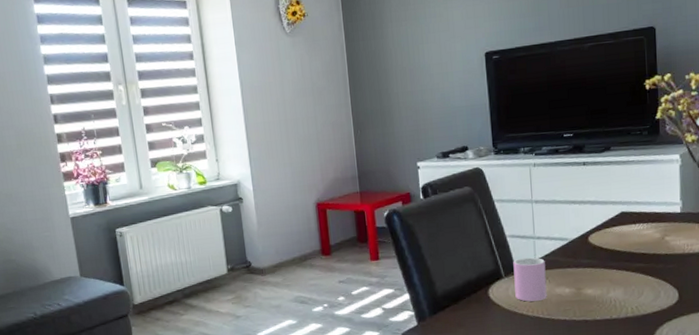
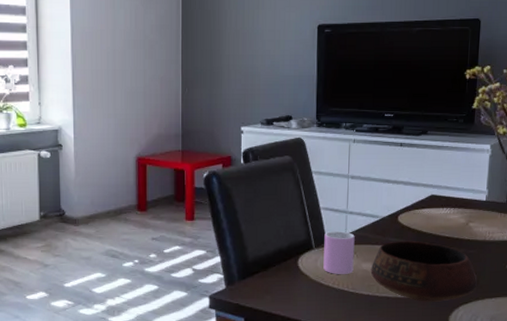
bowl: none [565,260,680,322] -> present [370,240,477,302]

